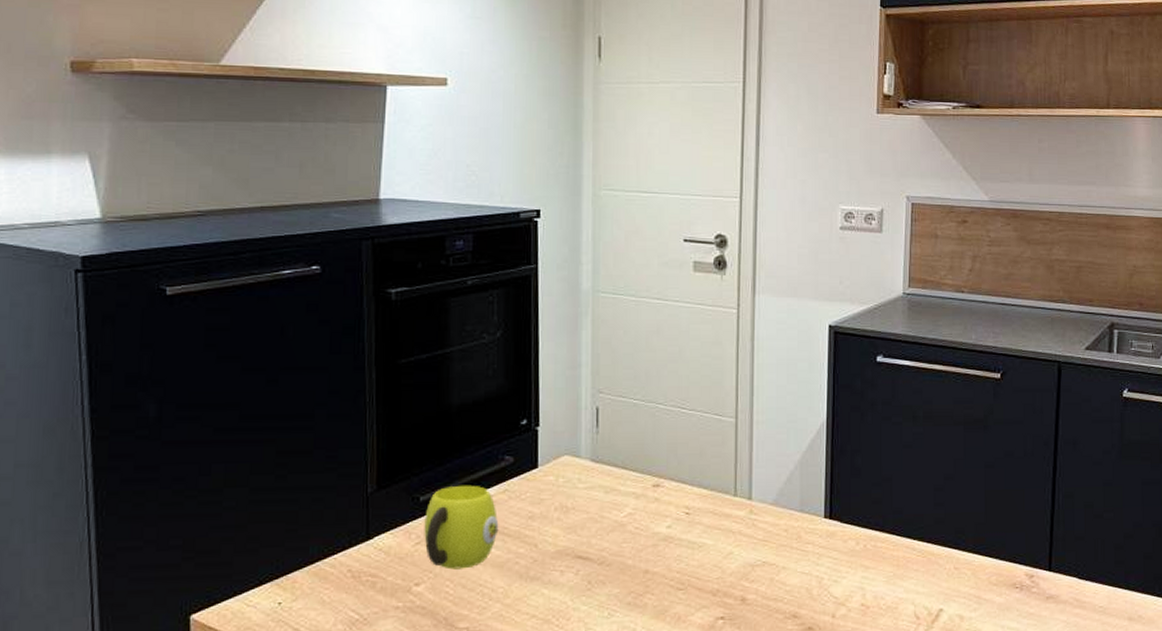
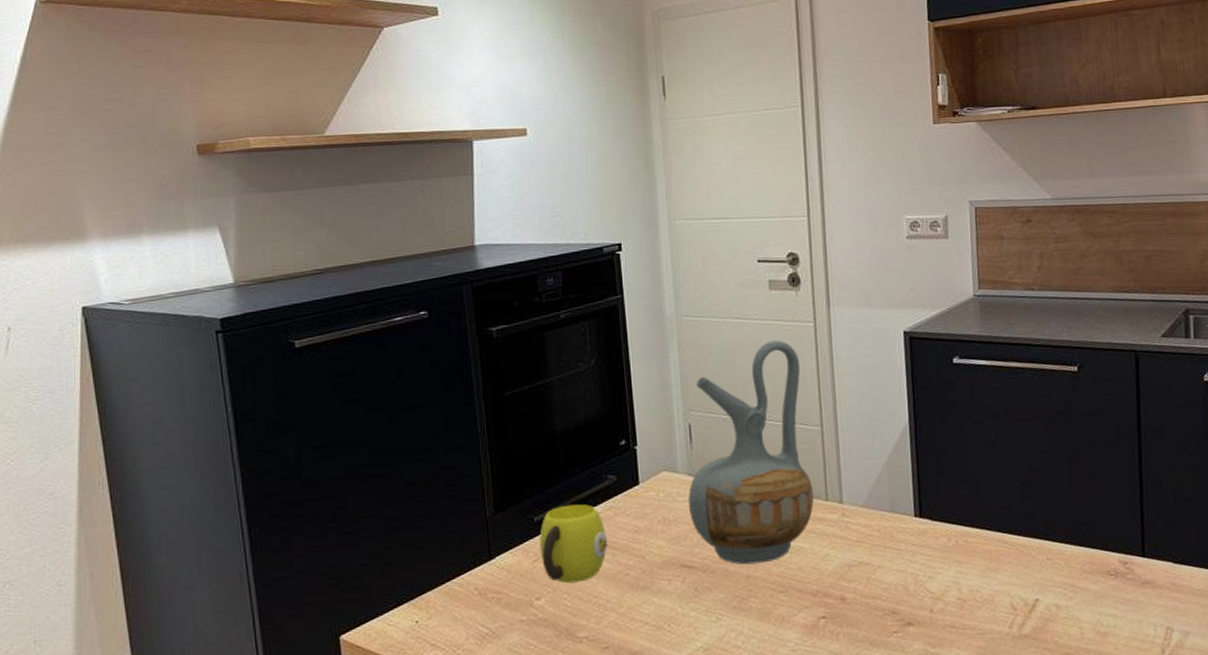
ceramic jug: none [589,325,722,559] -> present [688,340,814,565]

